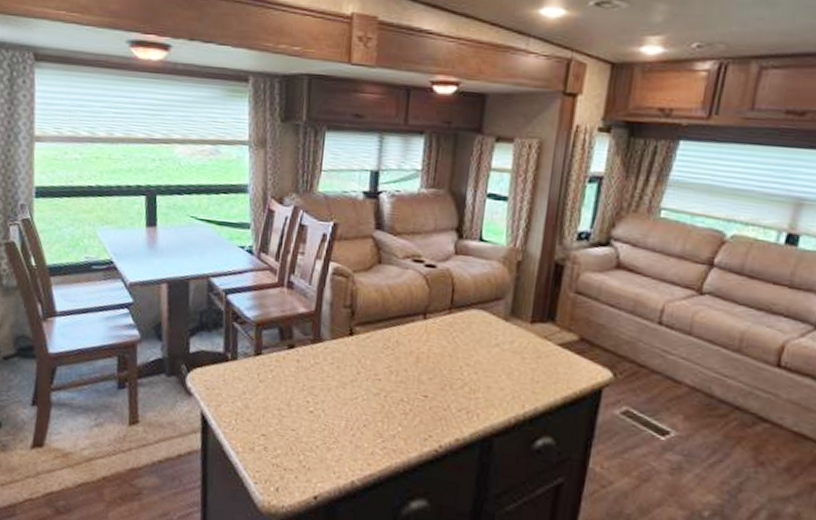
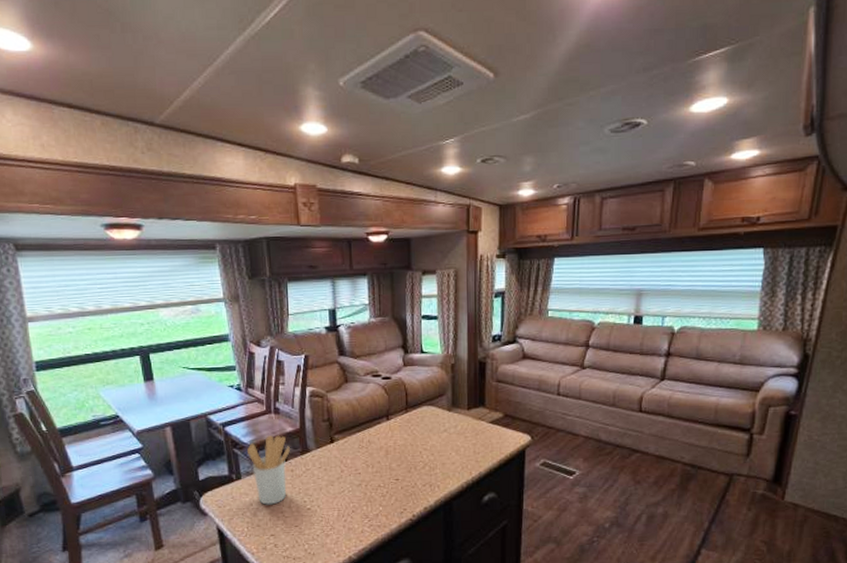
utensil holder: none [249,313,301,398] -> present [247,435,291,505]

